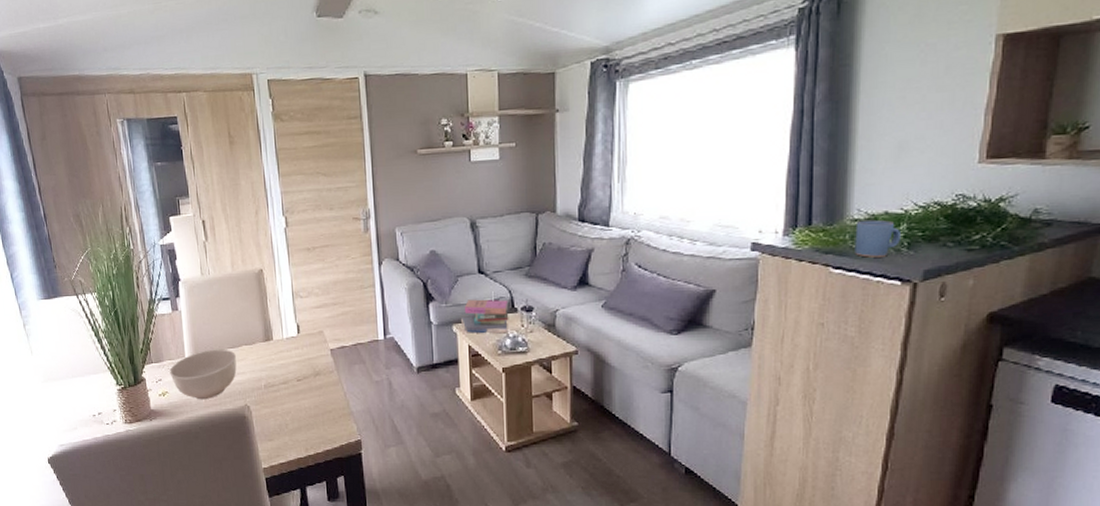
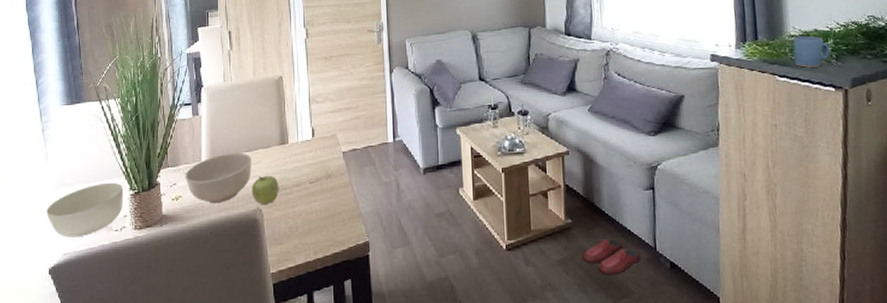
bowl: none [38,377,112,430] -> present [46,182,124,238]
fruit: none [238,373,266,402] -> present [252,176,279,205]
books: present [461,299,509,334] -> none [464,104,507,136]
slippers: none [588,442,653,479] -> present [582,238,641,275]

